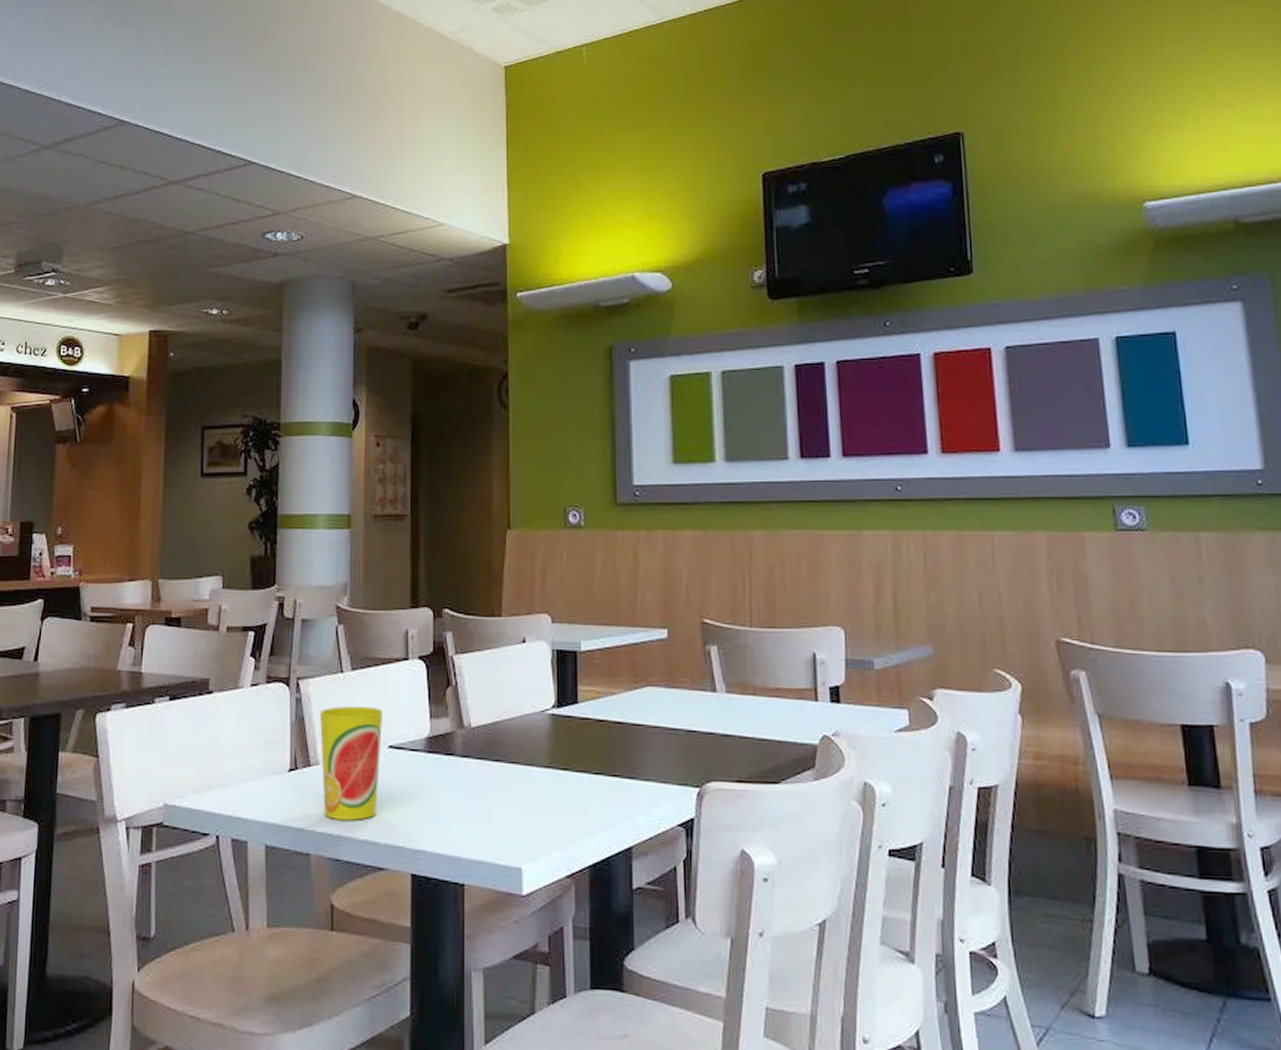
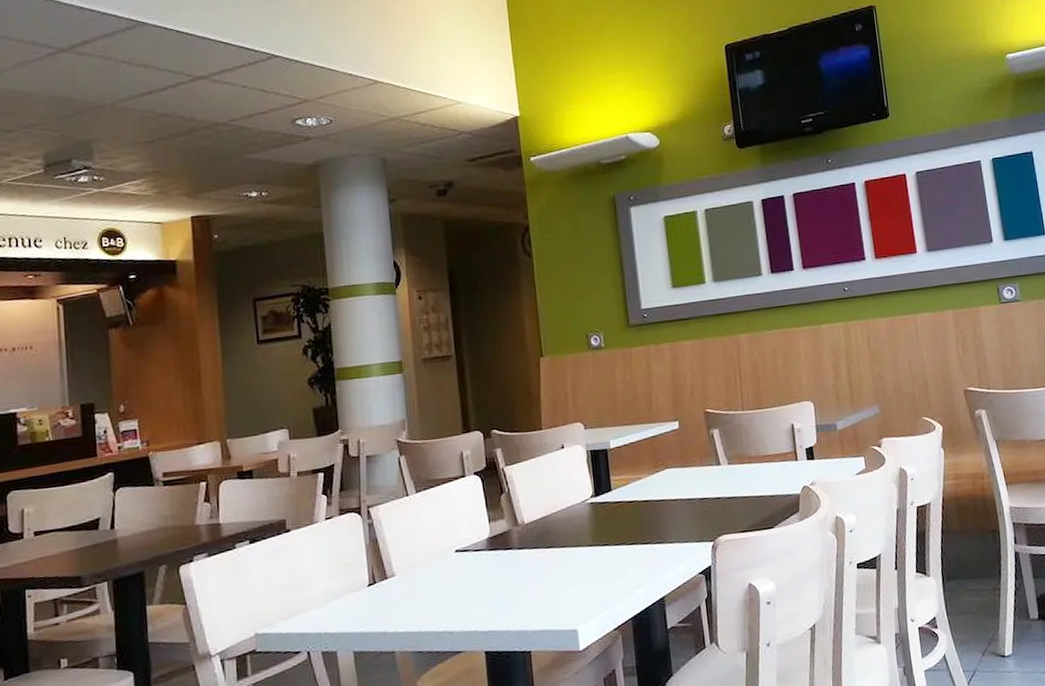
cup: present [319,706,384,820] -> none [390,520,450,620]

